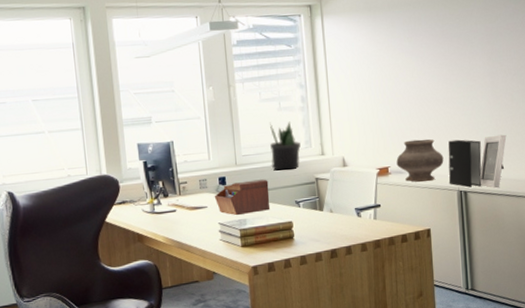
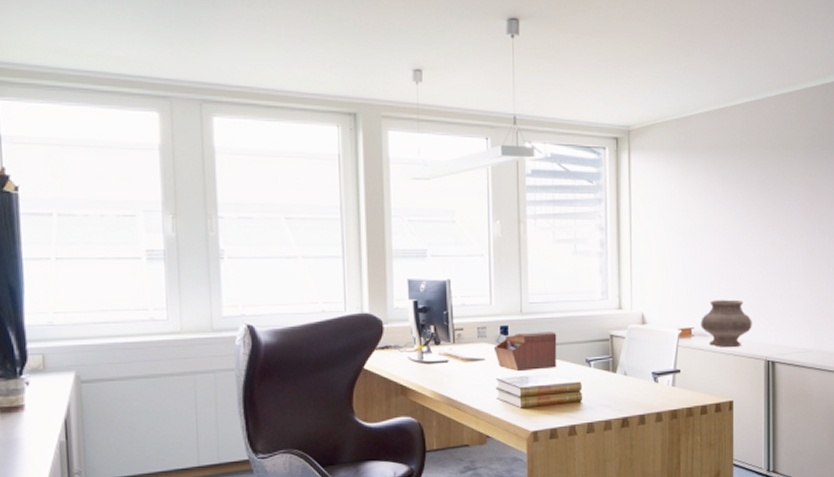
planter: present [270,121,301,171] -> none [562,268,596,324]
binder: present [448,139,482,188] -> none [756,303,793,358]
picture frame: present [480,134,507,188] -> none [790,301,821,361]

